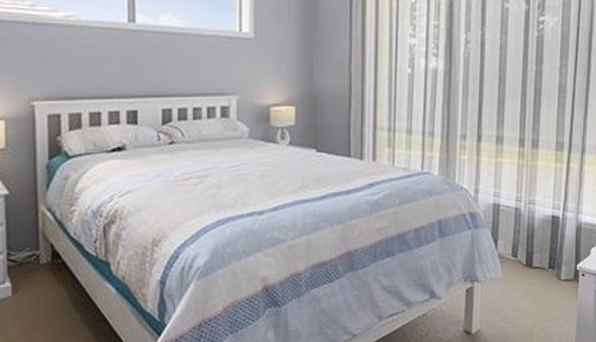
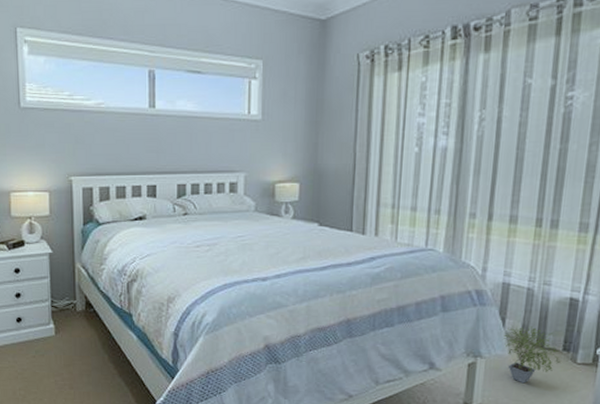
potted plant: none [497,245,547,305] -> present [504,324,561,384]

